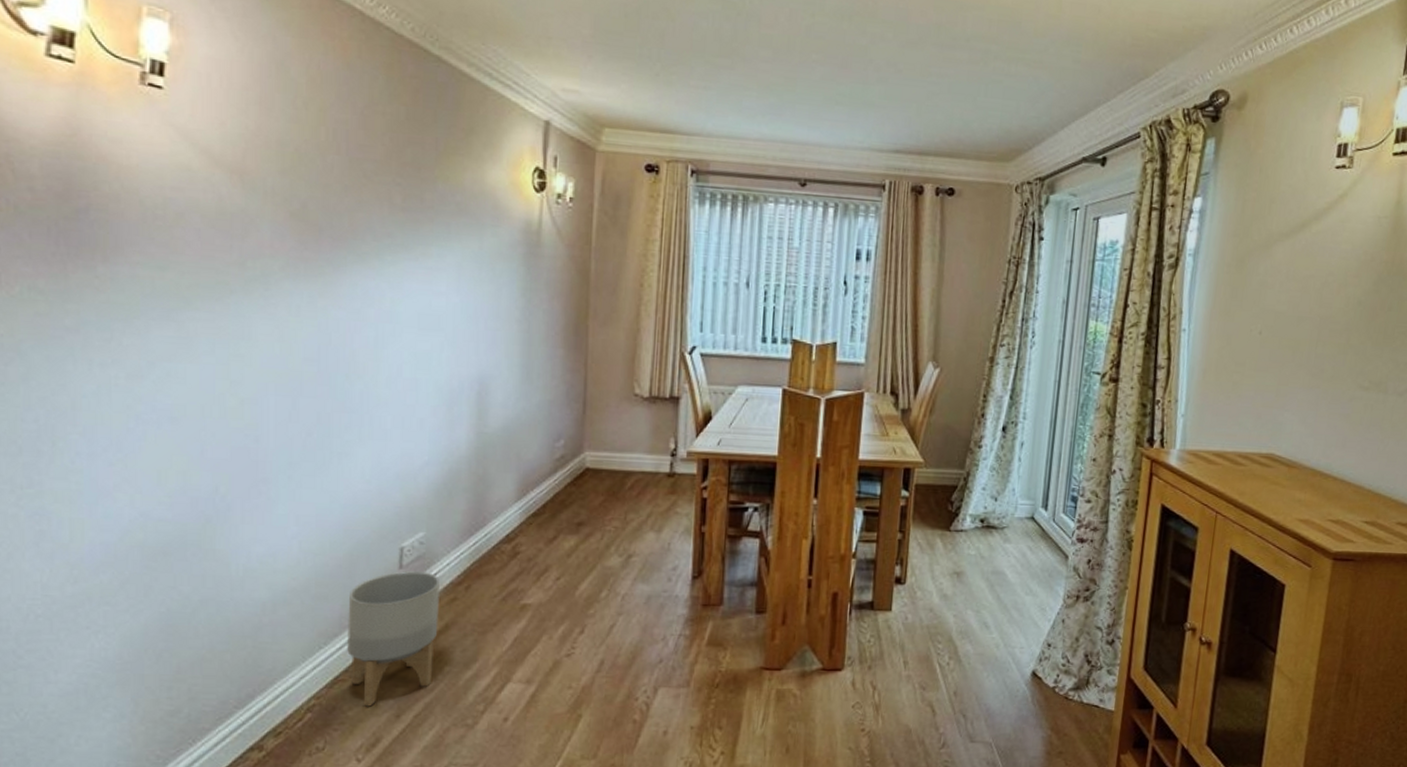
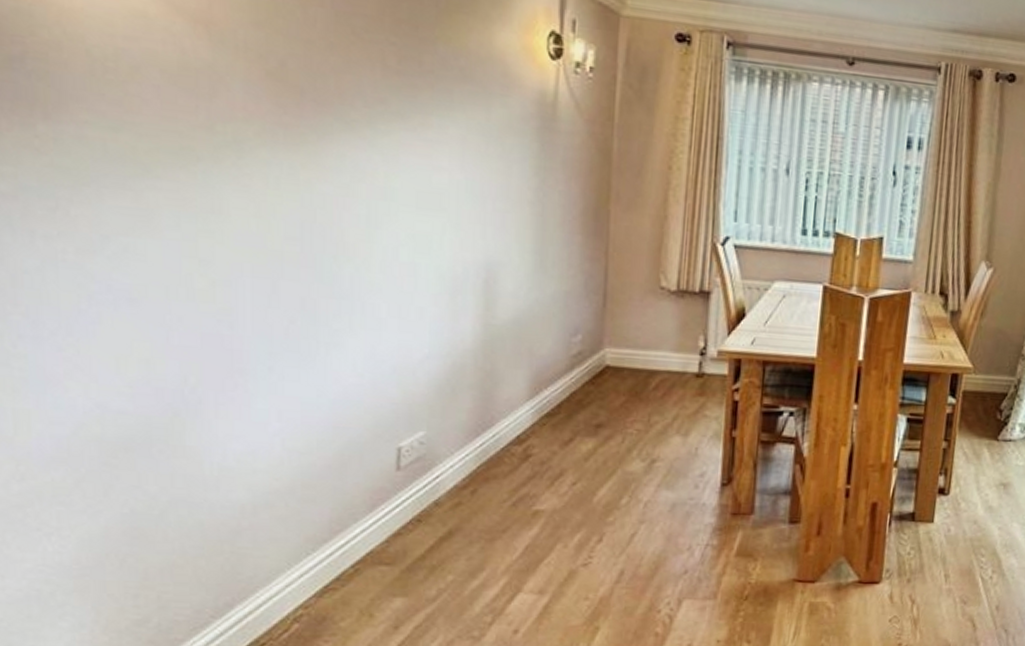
planter: present [347,571,440,707] -> none [338,473,442,617]

